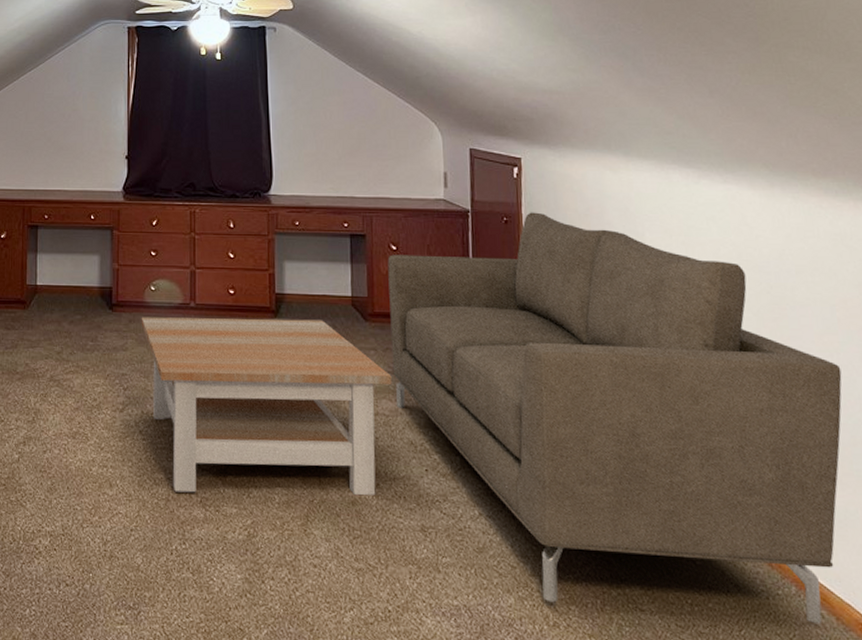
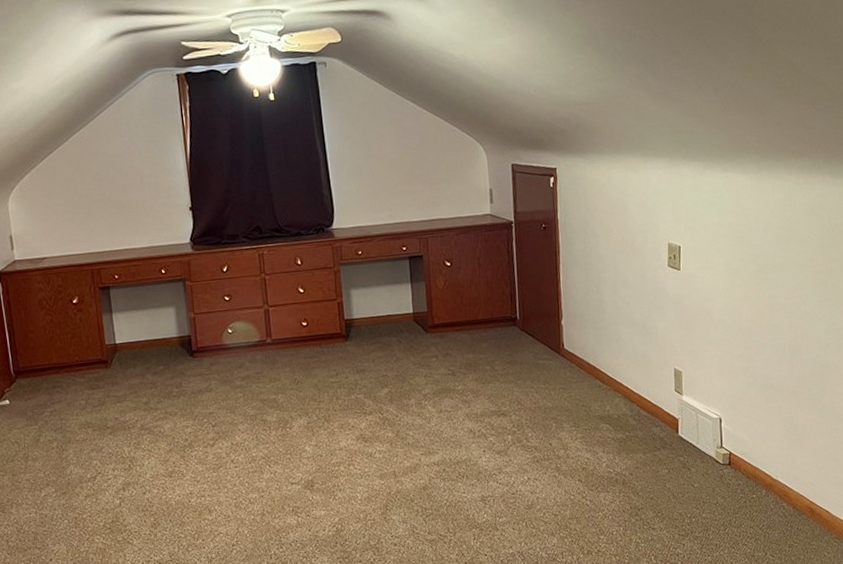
coffee table: present [141,317,392,496] -> none [221,337,452,507]
sofa: present [387,212,842,625] -> none [443,216,806,537]

